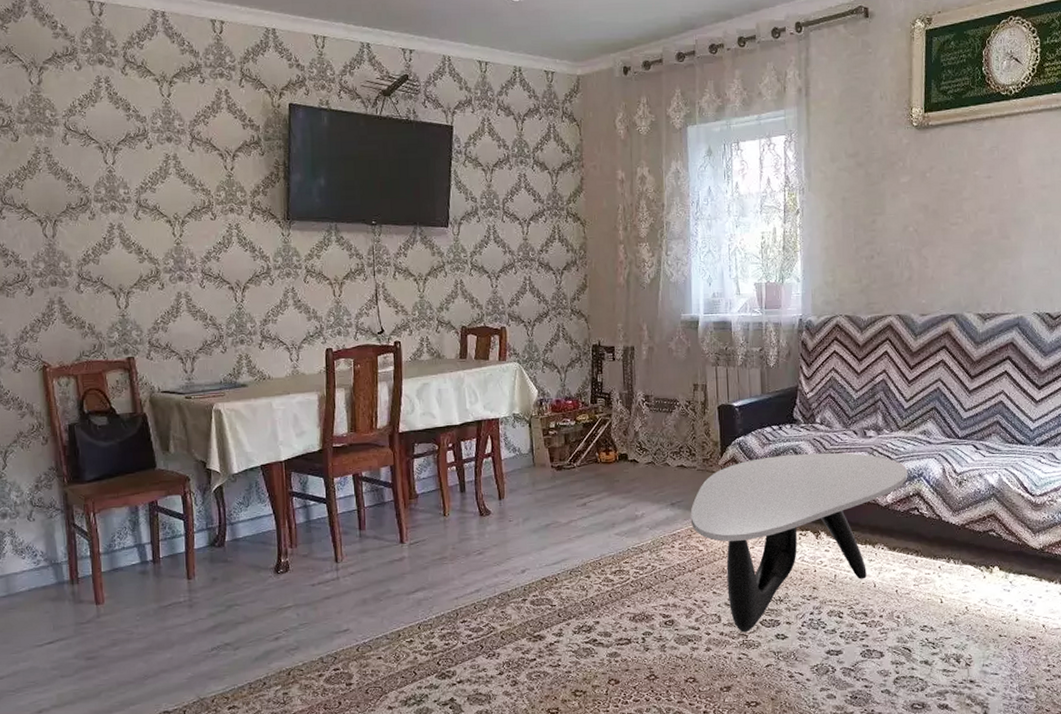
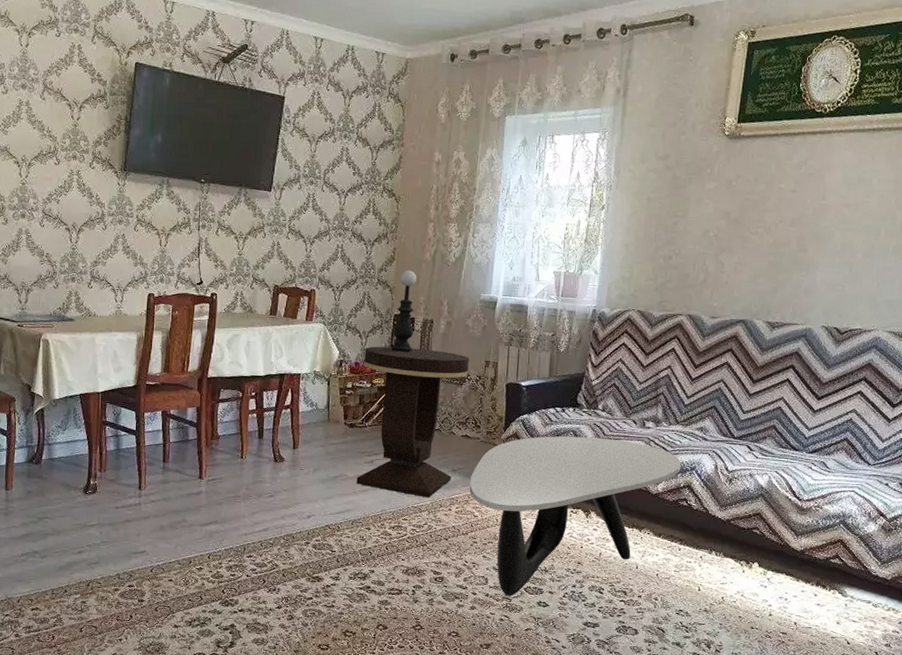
side table: none [565,378,677,537] -> present [356,346,469,498]
table lamp: none [593,297,615,384] -> present [391,270,416,352]

